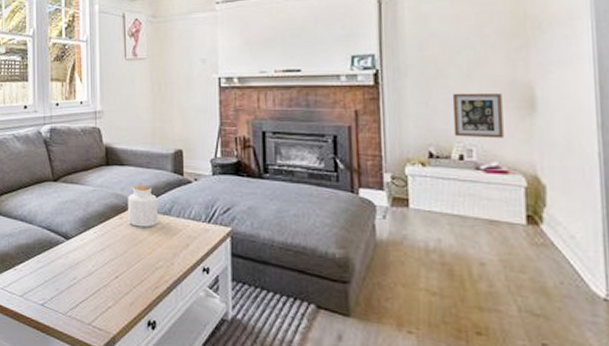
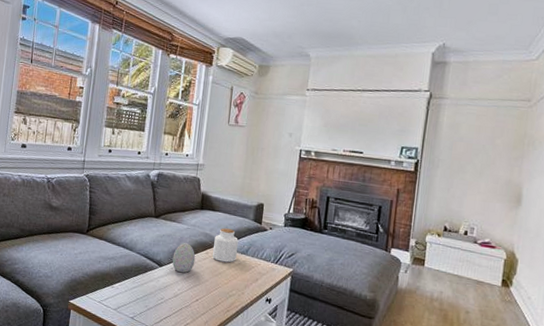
decorative egg: none [80,207,108,245] -> present [172,242,196,273]
picture frame: present [452,92,504,139] -> none [463,184,500,222]

